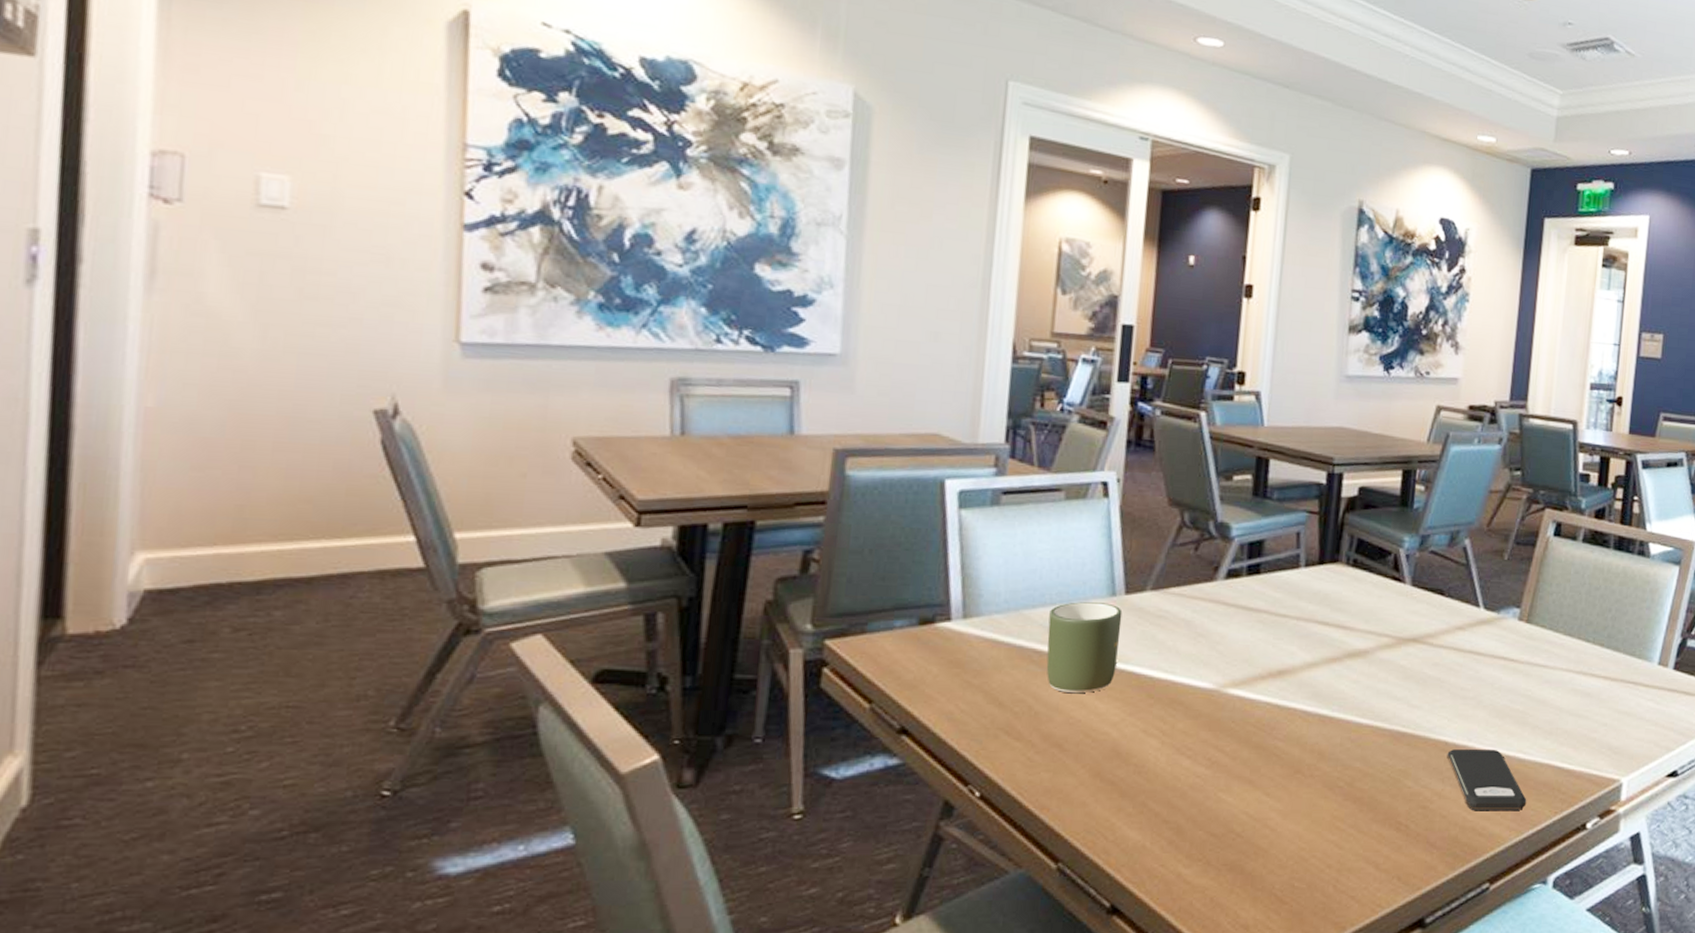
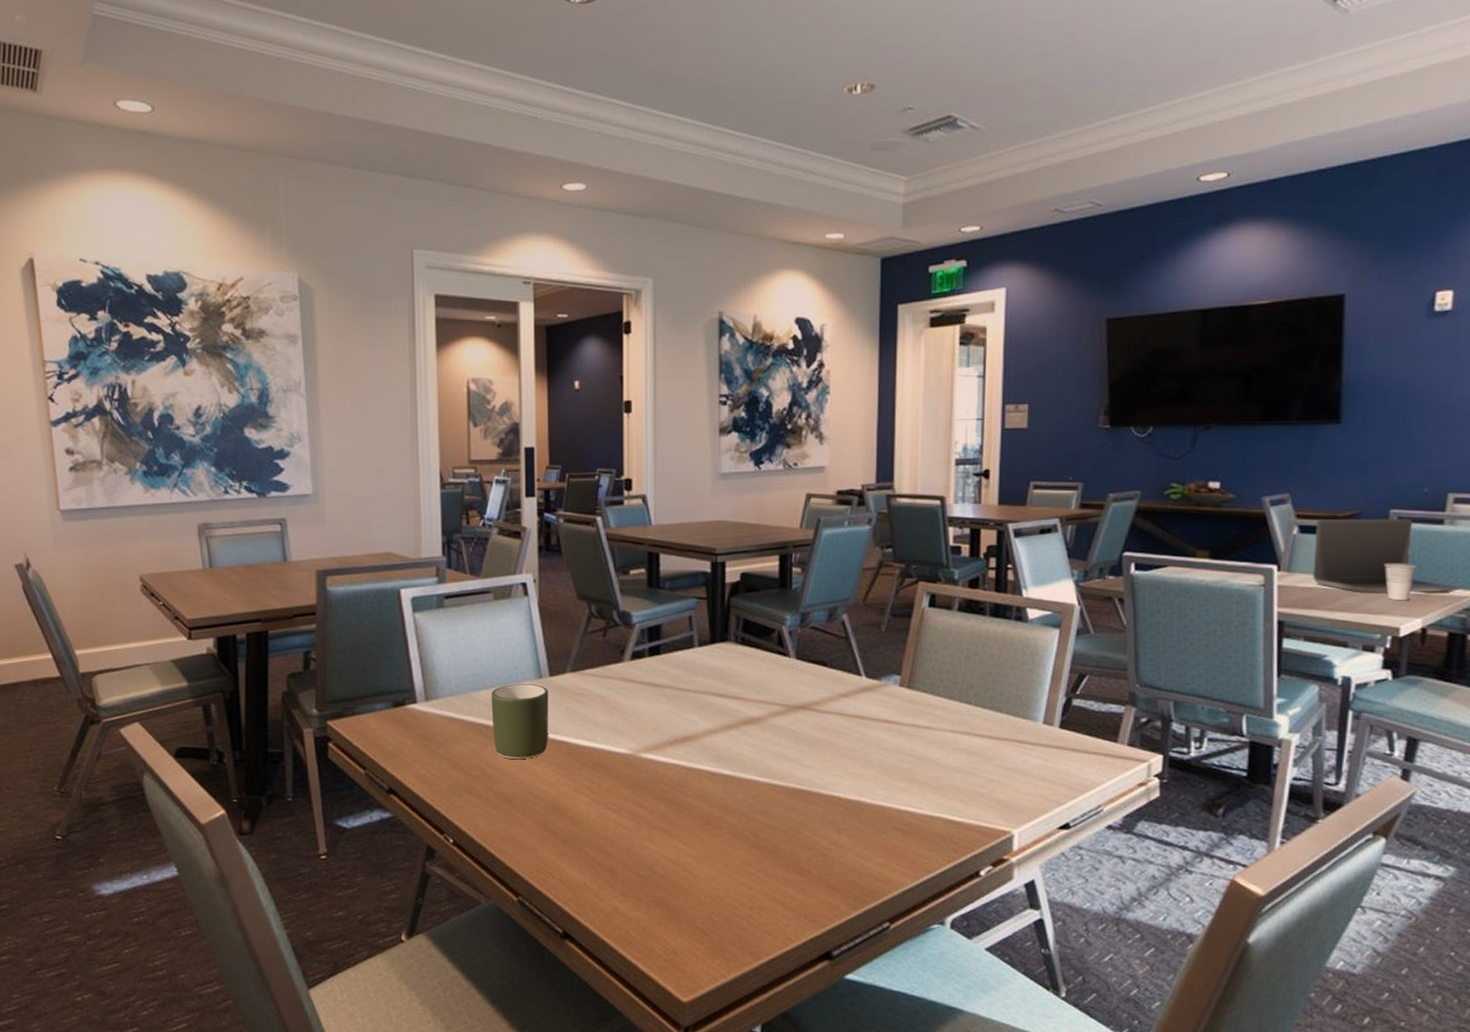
phone: present [1447,748,1527,810] -> none [841,803,920,858]

